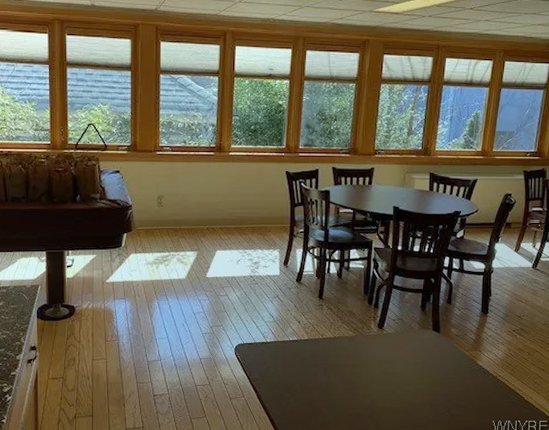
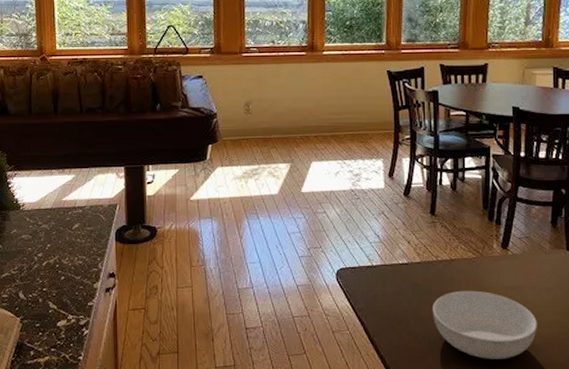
serving bowl: none [316,363,405,422] -> present [432,290,537,359]

